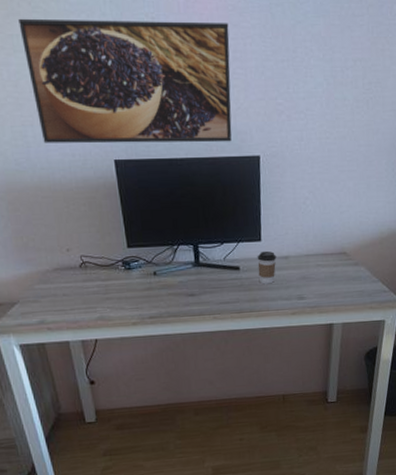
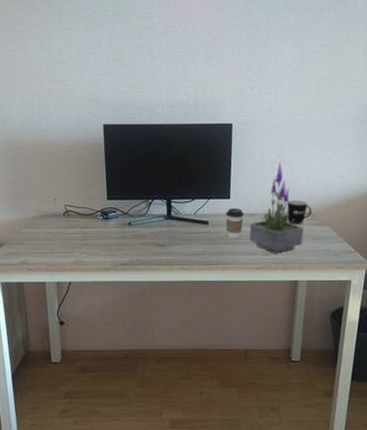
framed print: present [18,18,232,144] -> none [38,14,210,112]
potted plant: none [282,198,338,298] -> present [249,162,304,254]
mug: none [320,239,347,266] -> present [287,200,312,224]

